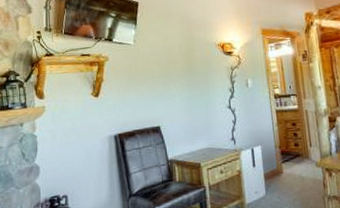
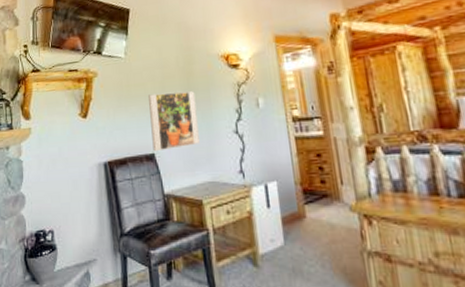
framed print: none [155,74,199,125] -> present [149,91,200,152]

